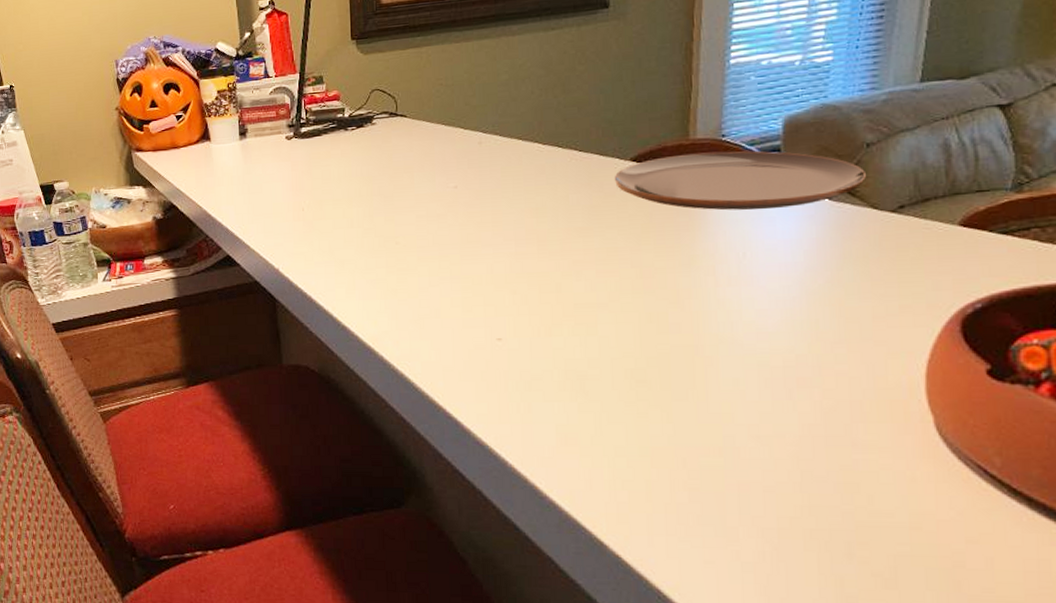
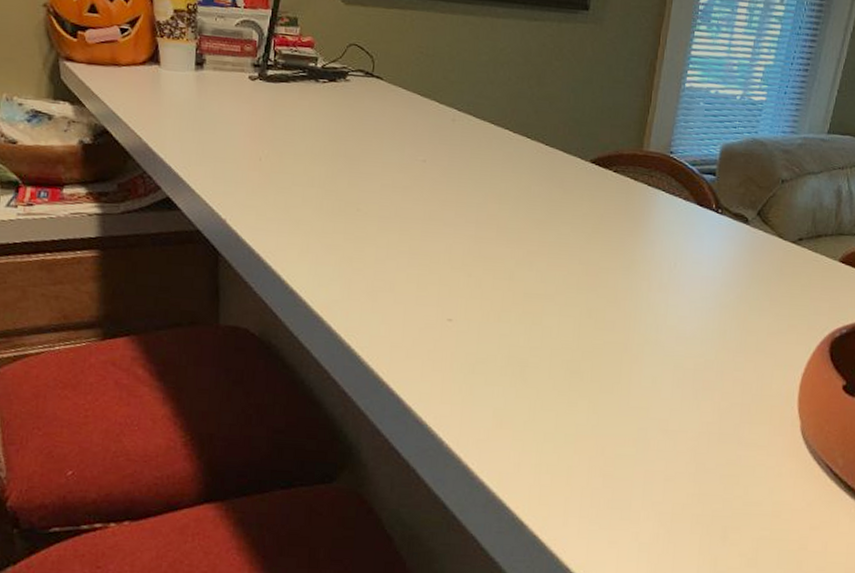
plate: present [615,151,866,210] -> none [574,163,778,227]

